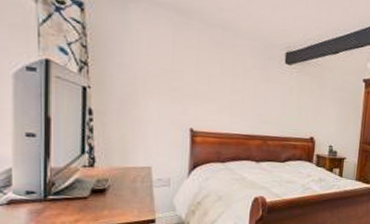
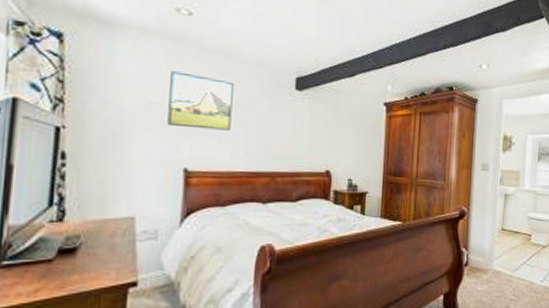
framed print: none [175,41,231,98] -> present [167,71,234,131]

